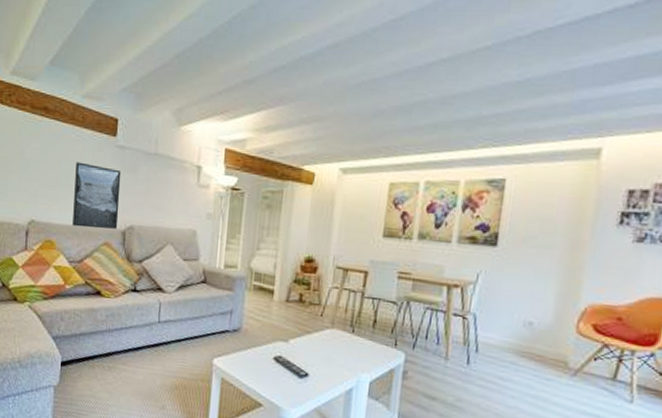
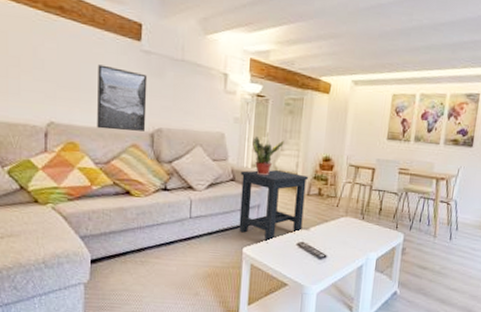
side table: none [209,271,287,355] -> present [239,170,308,244]
potted plant: none [226,229,261,278] -> present [252,132,284,176]

